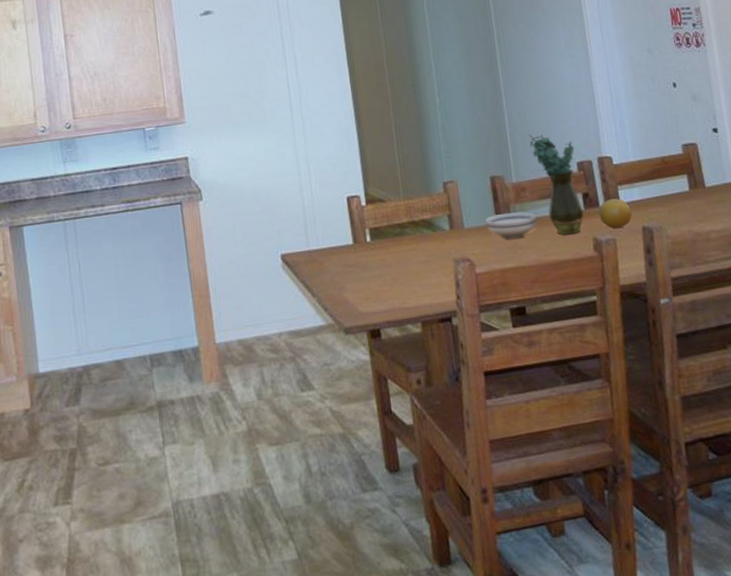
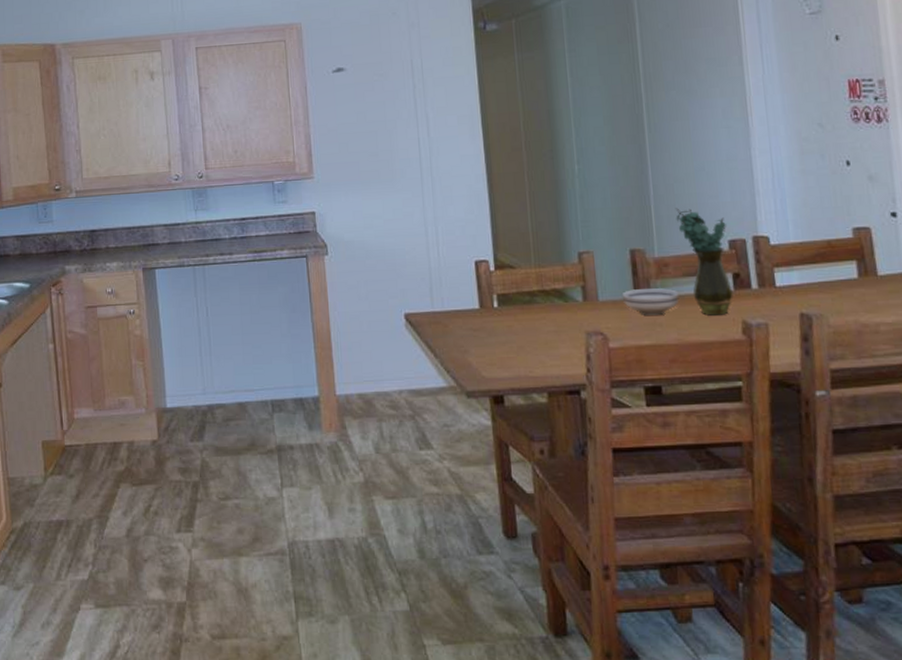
fruit: present [598,198,632,228] -> none [750,281,789,312]

